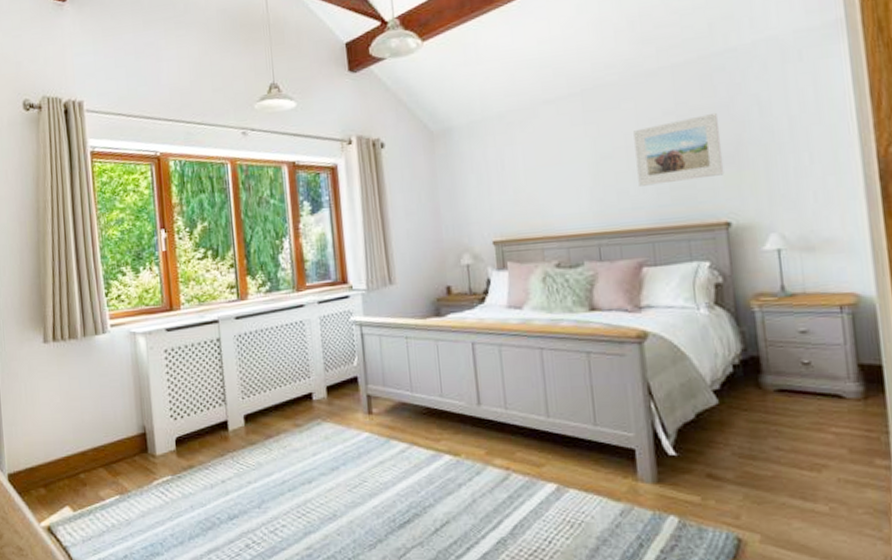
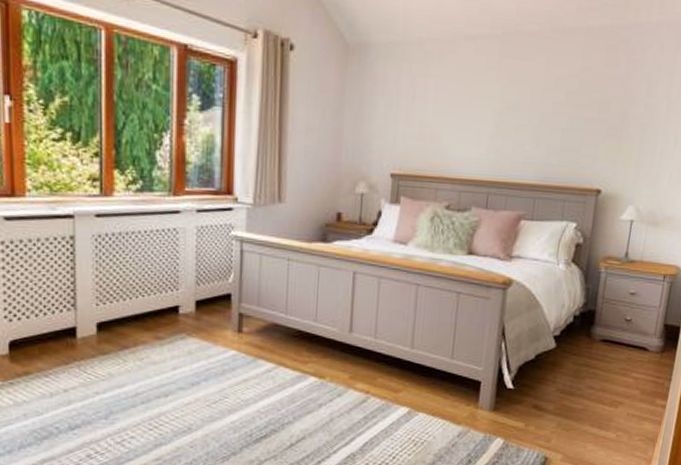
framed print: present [633,112,724,186] -> none [534,83,614,145]

